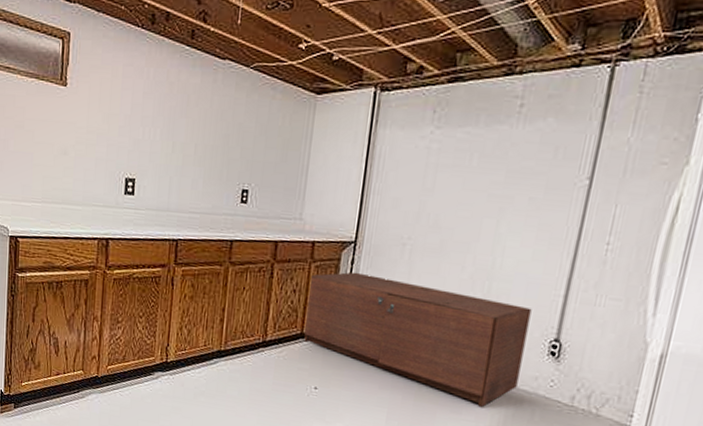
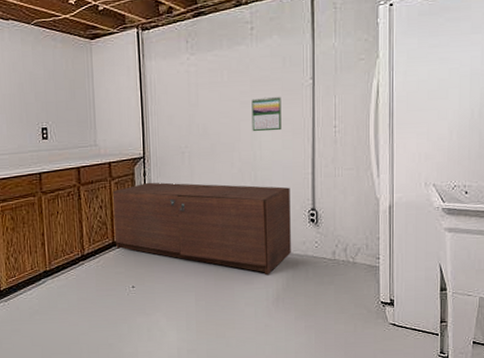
calendar: none [496,193,543,237] -> present [251,96,282,132]

